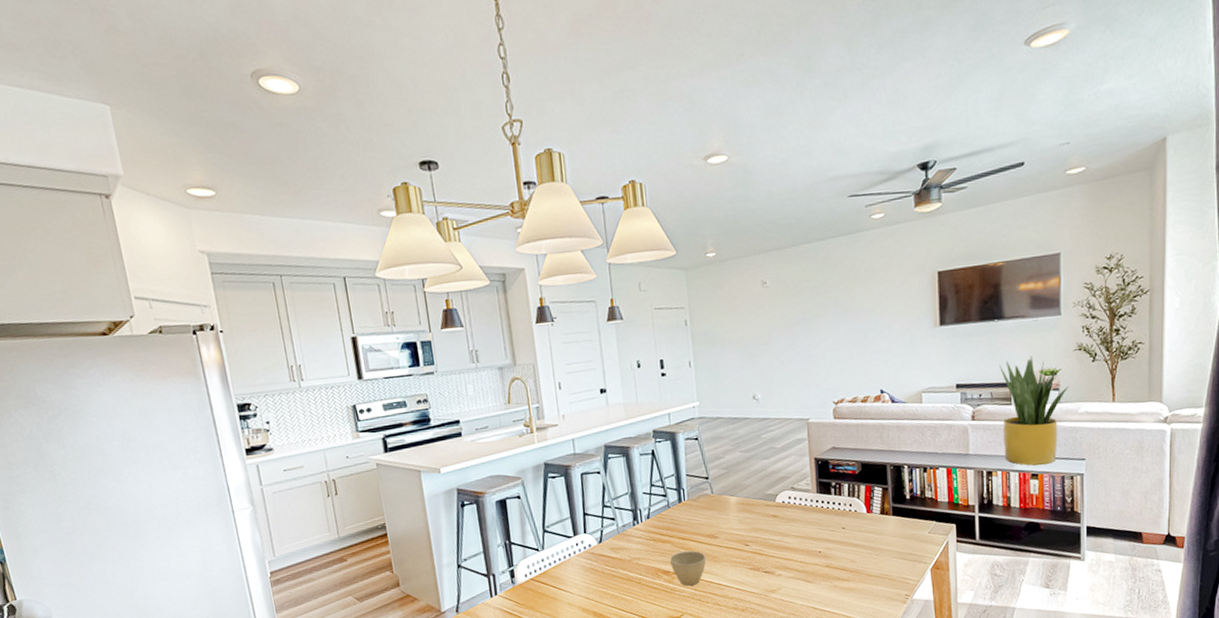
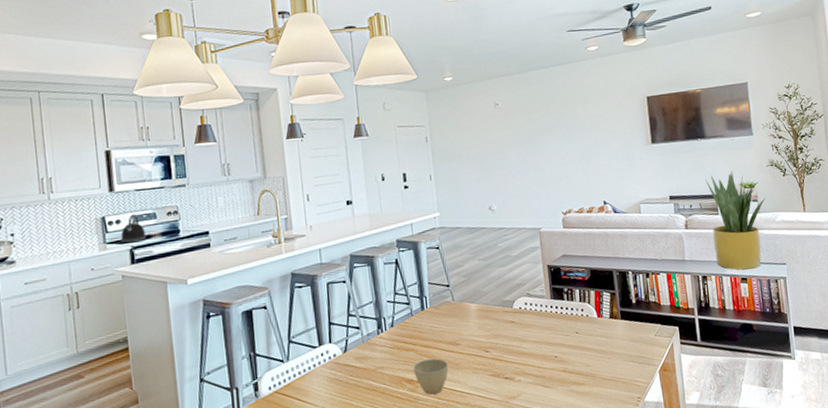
kettle: none [373,402,398,432] -> present [121,214,147,244]

